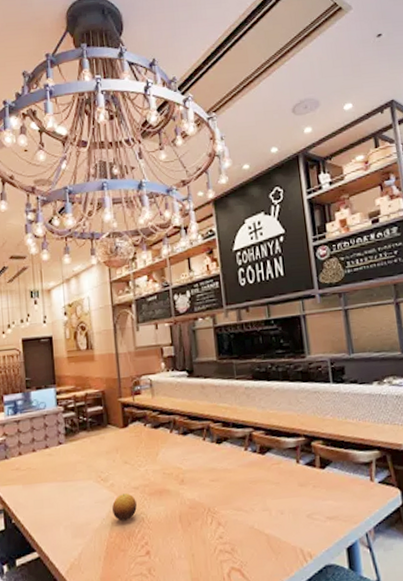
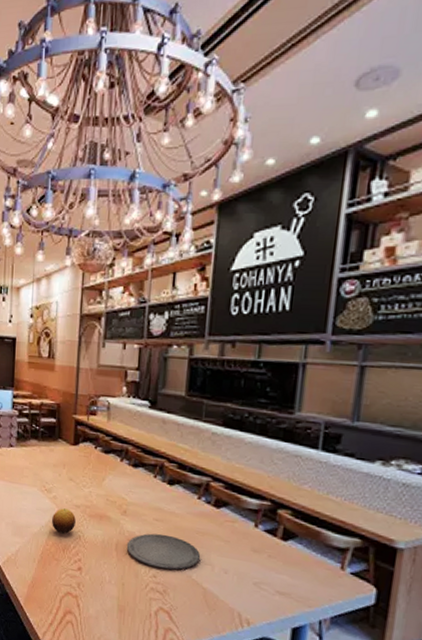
plate: none [189,492,258,528] -> present [126,533,201,570]

